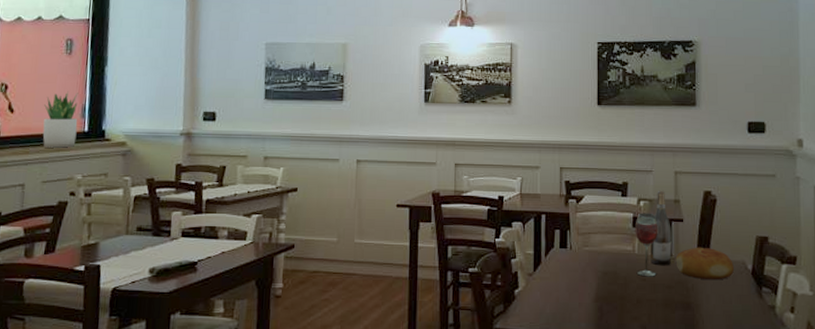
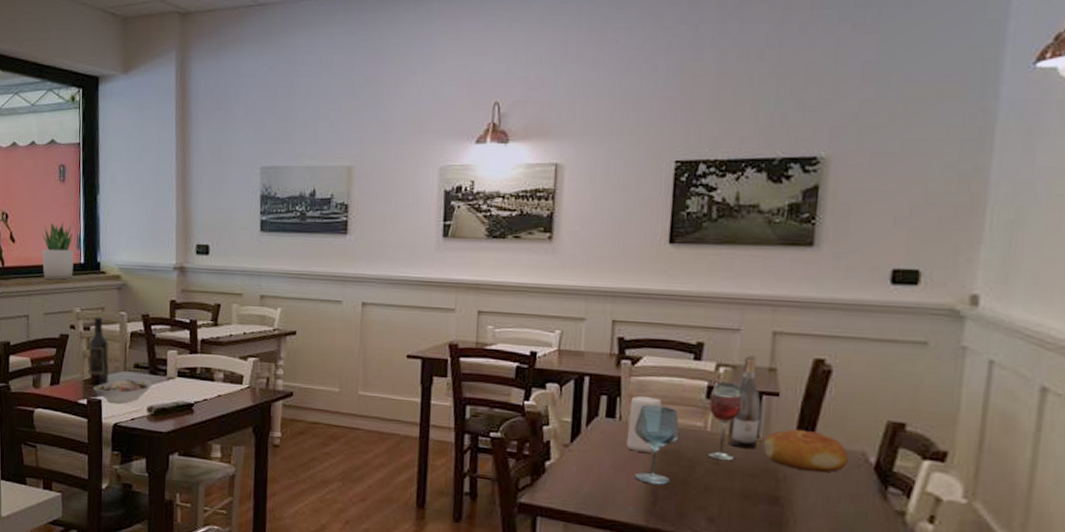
wine bottle: none [88,182,111,251] -> present [89,316,110,386]
salad: none [92,240,156,267] -> present [93,378,153,404]
candle: none [576,228,601,275] -> present [626,395,663,453]
wine glass: none [582,235,616,302] -> present [634,404,680,485]

